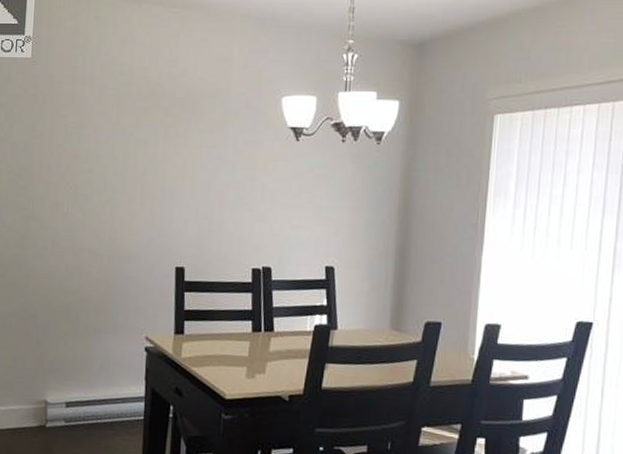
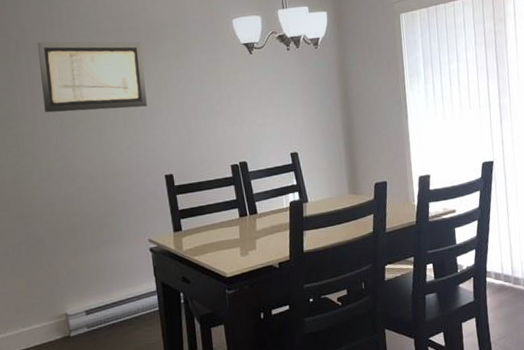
wall art: none [60,97,175,185] -> present [38,42,147,113]

